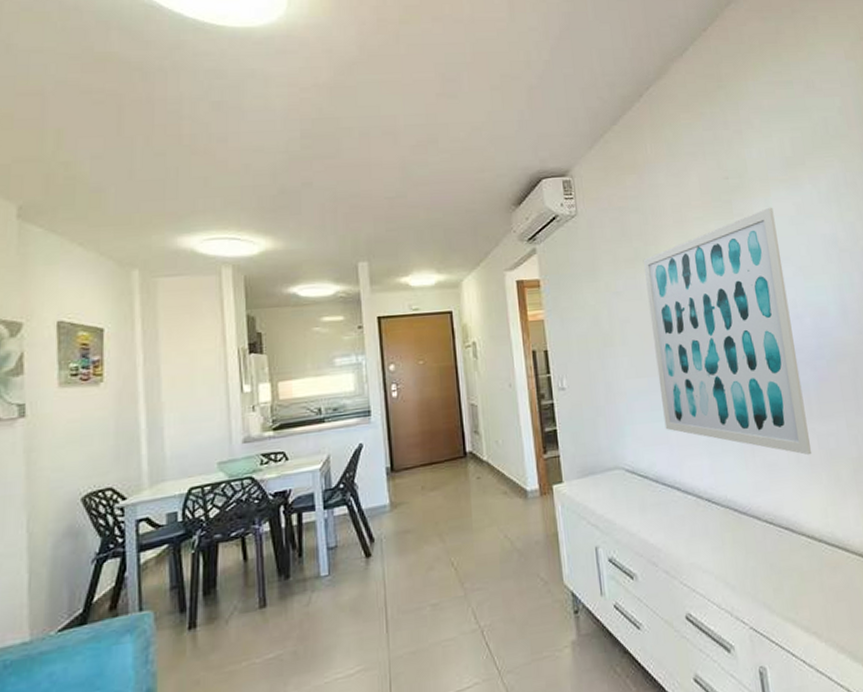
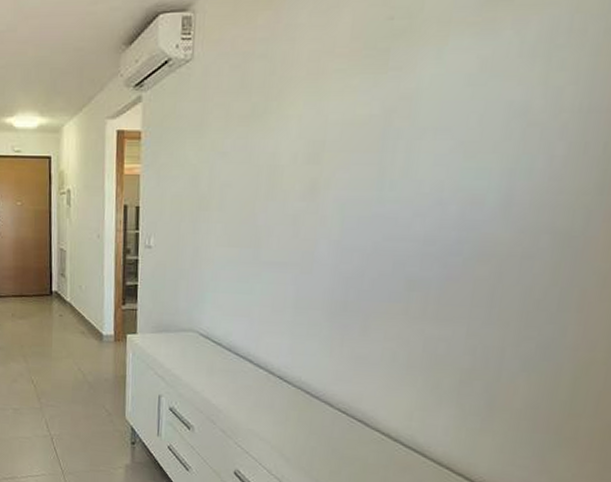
wall art: present [643,207,812,456] -> none [249,60,447,356]

